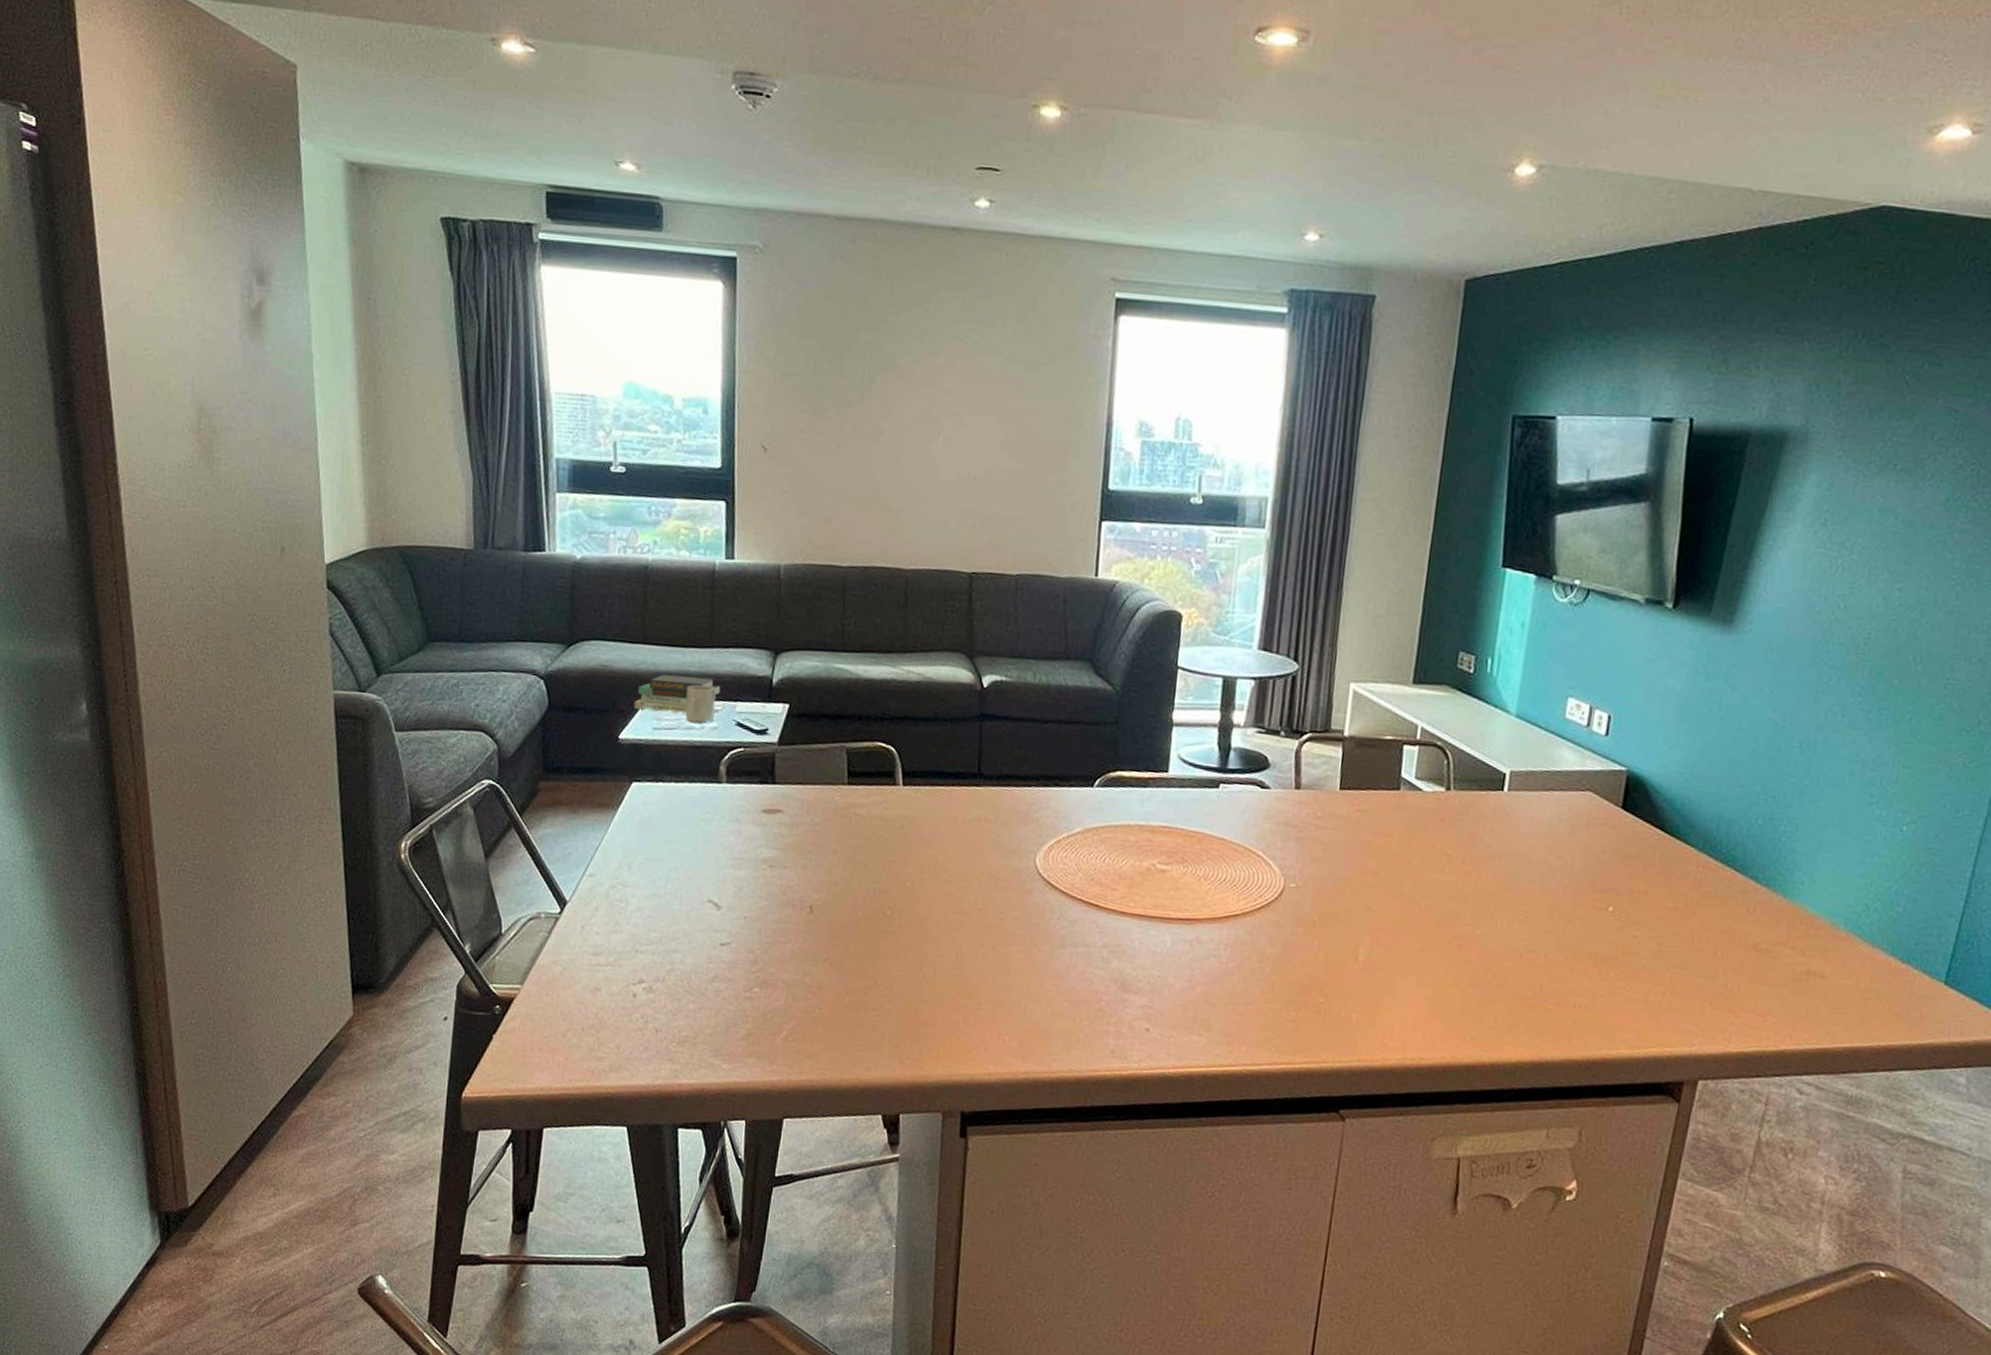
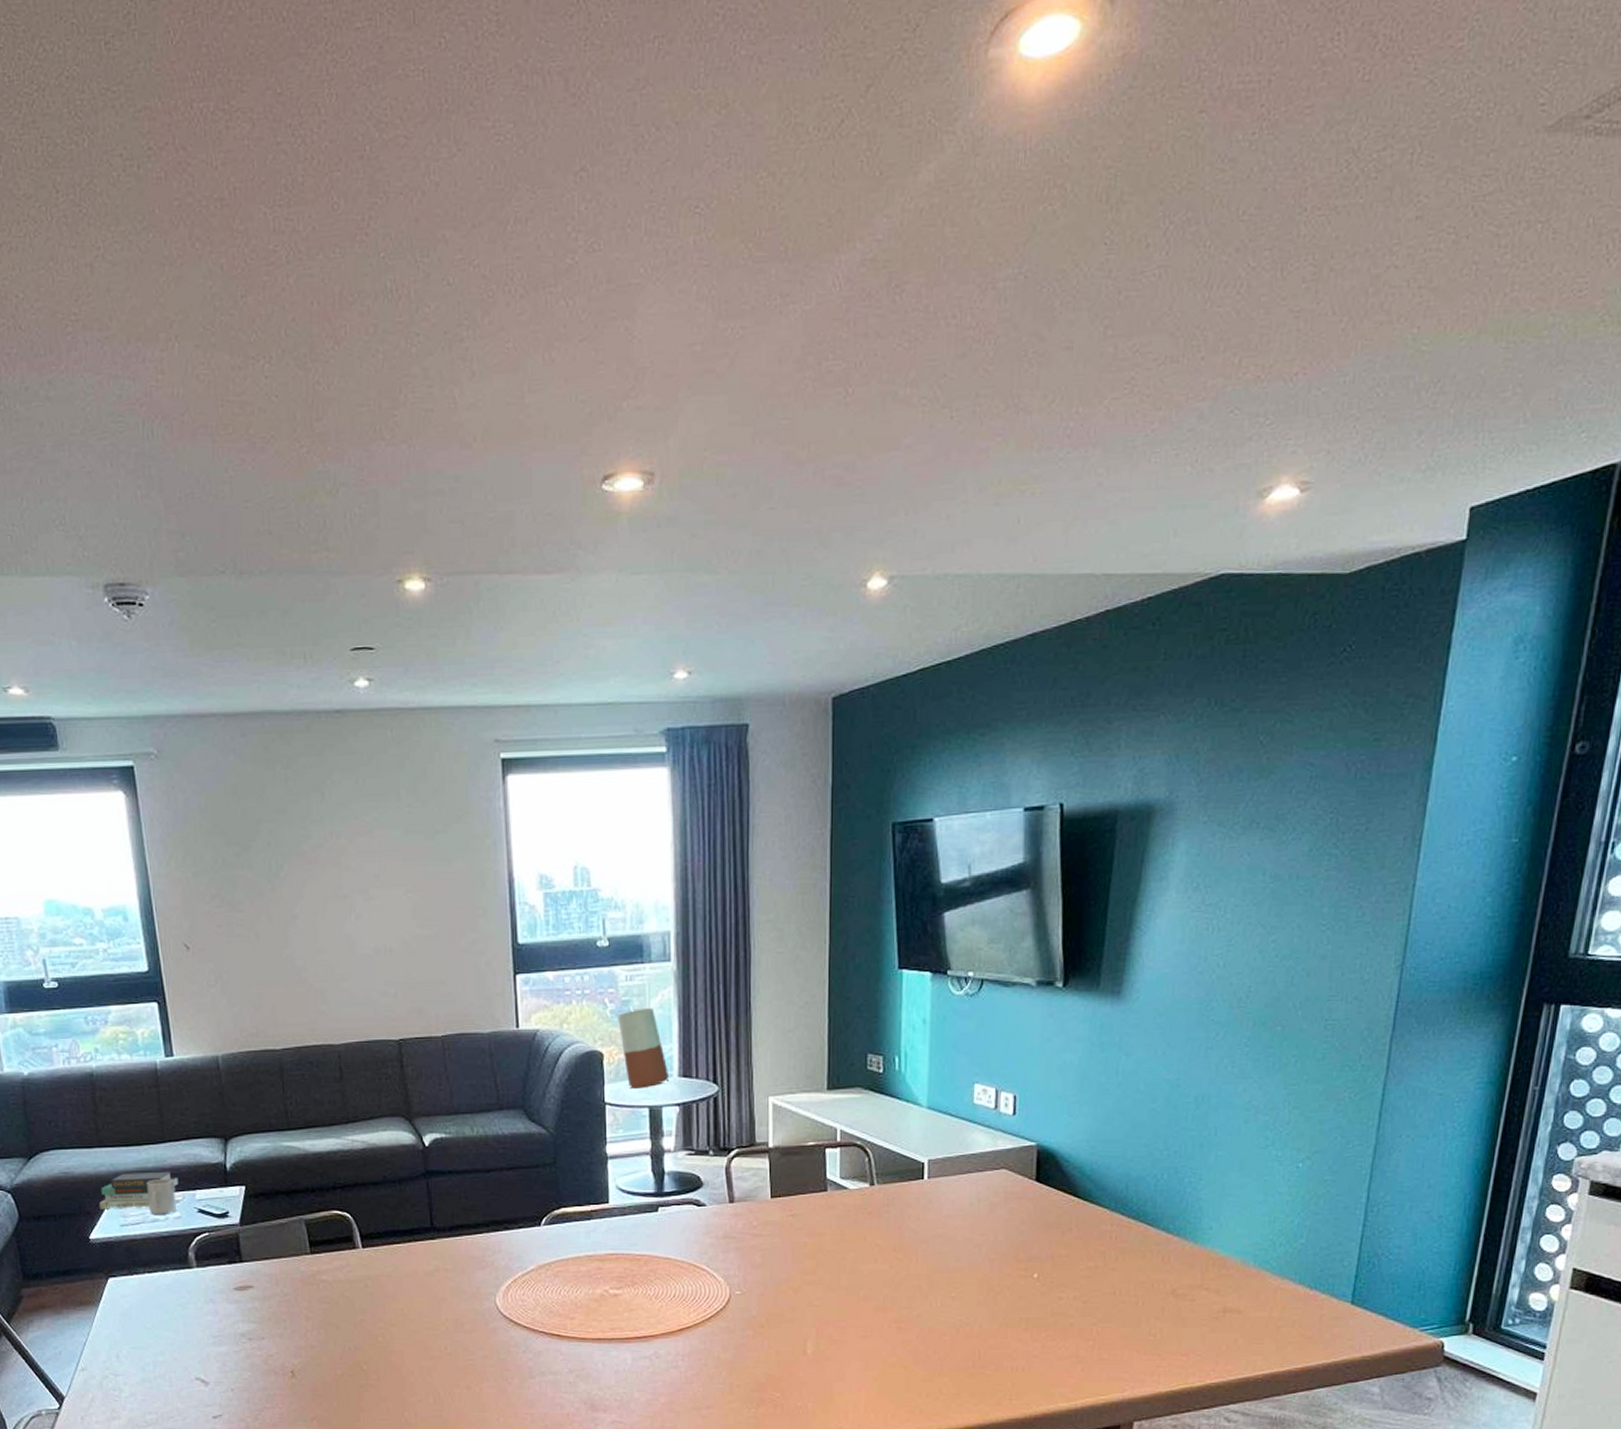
vase: none [1201,573,1249,657] -> present [618,1007,670,1089]

